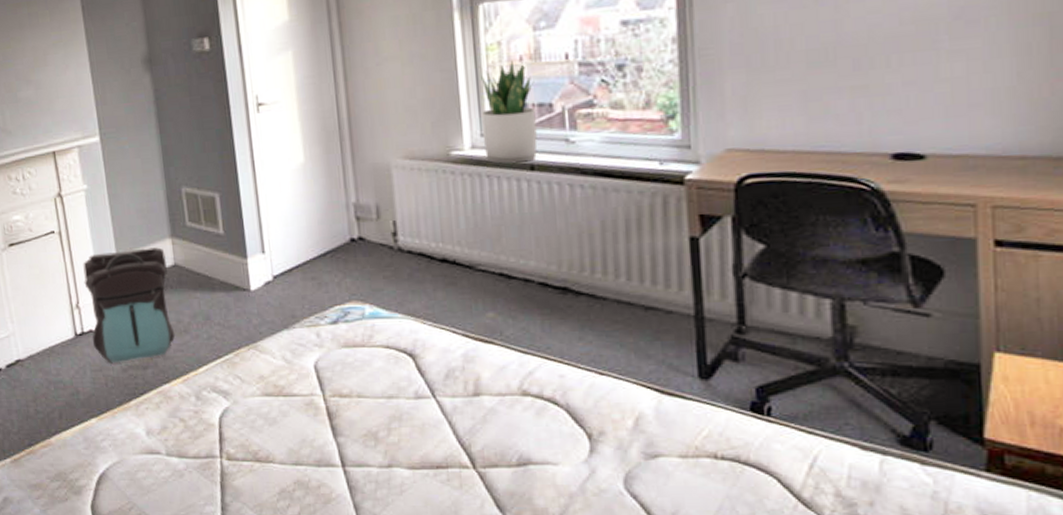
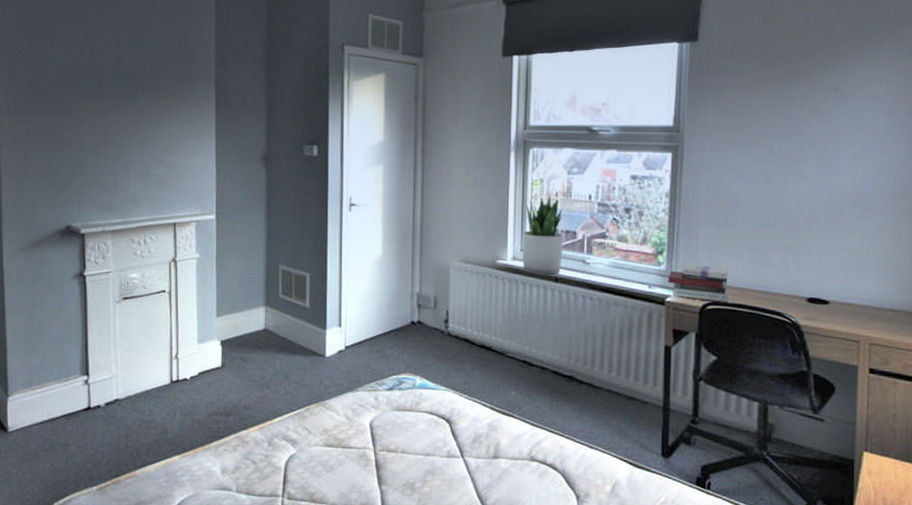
backpack: present [83,247,175,364] -> none [185,312,258,409]
books: none [686,126,775,175] -> present [668,263,729,304]

